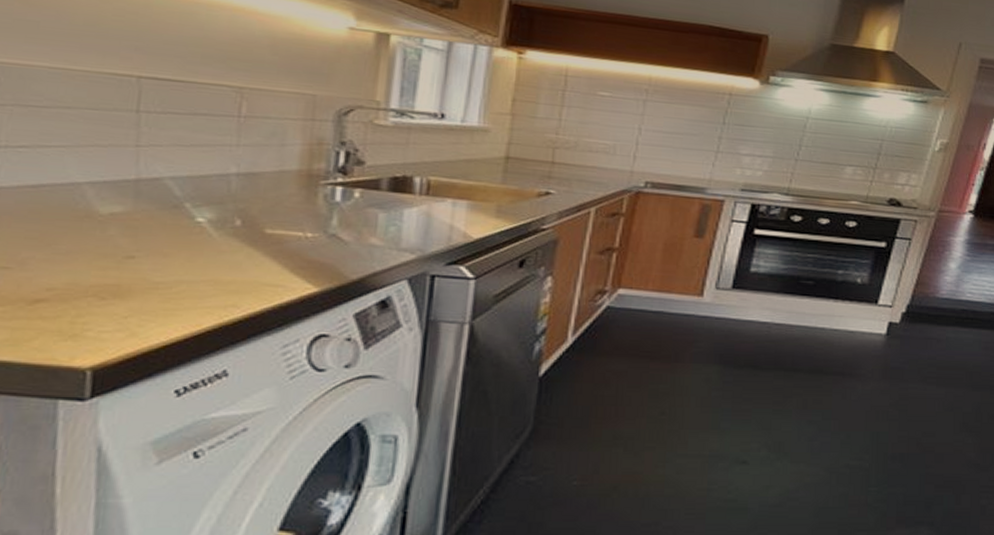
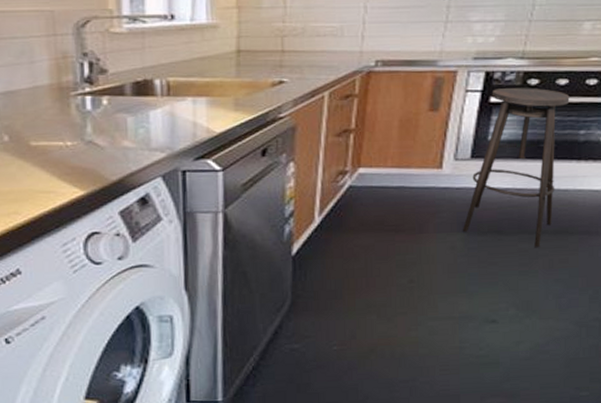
stool: none [718,222,830,386] -> present [462,88,570,248]

